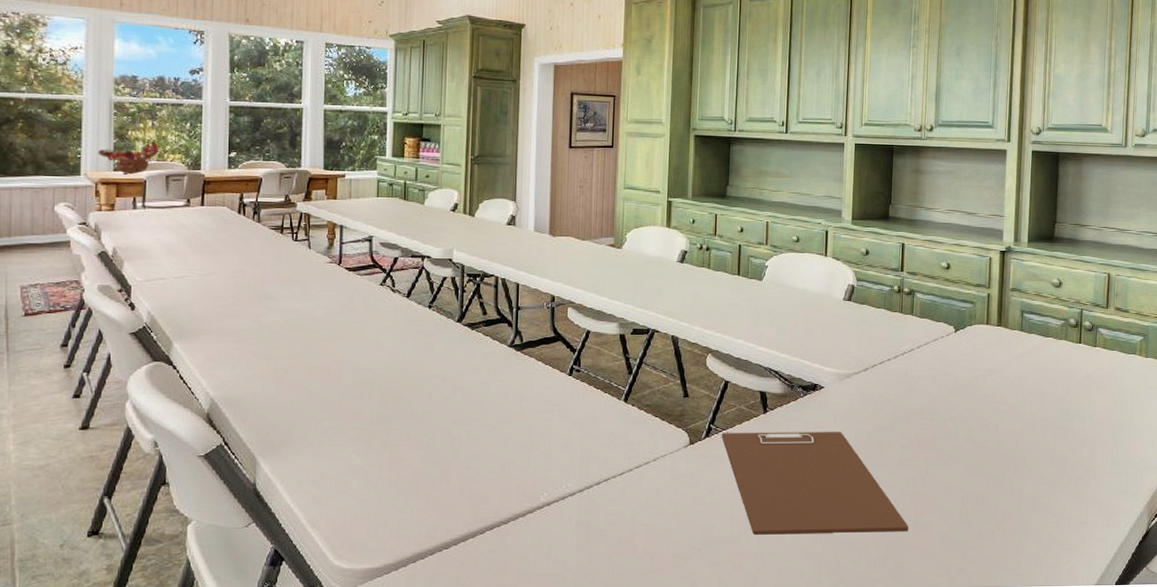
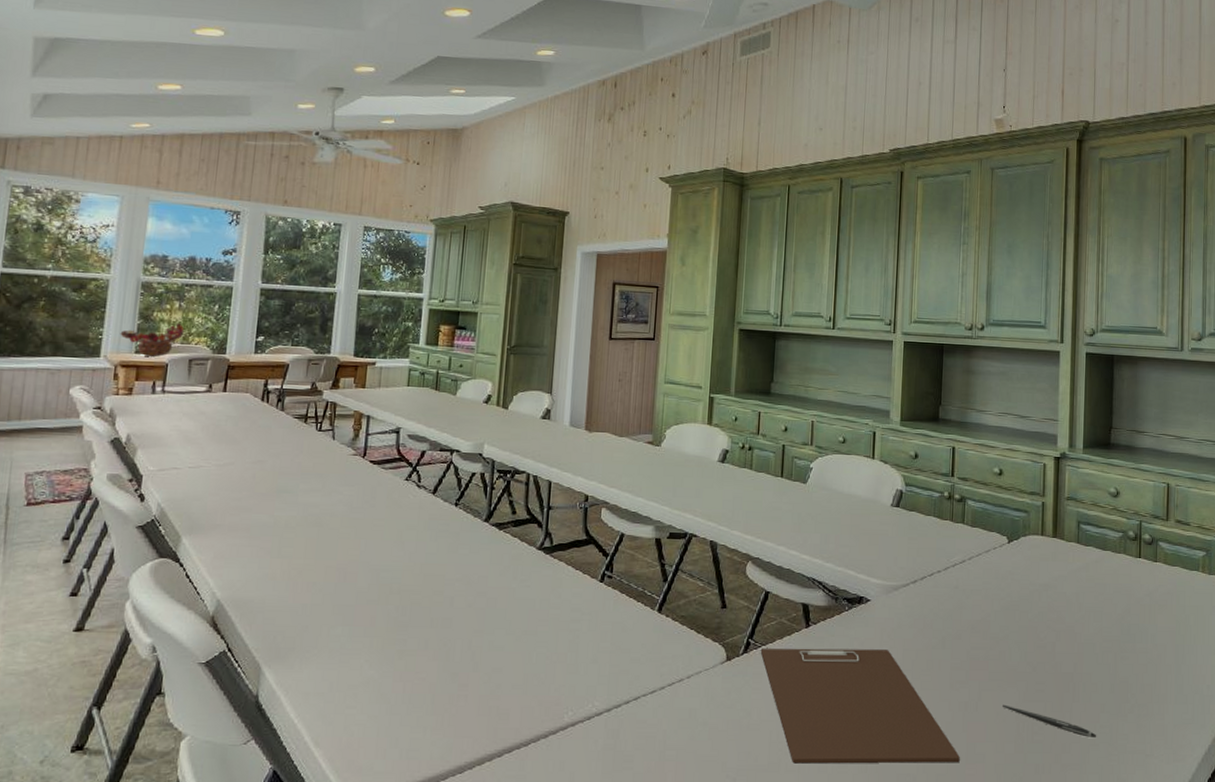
pen: none [947,479,1036,507] -> present [1001,704,1097,737]

